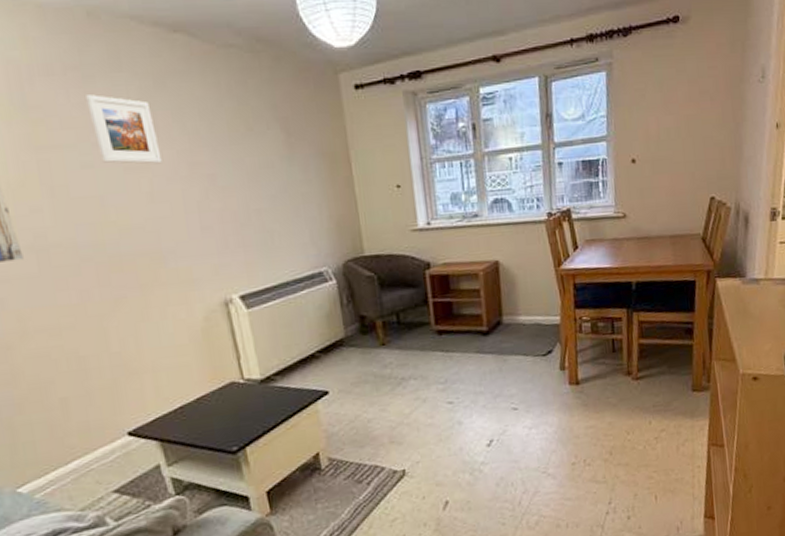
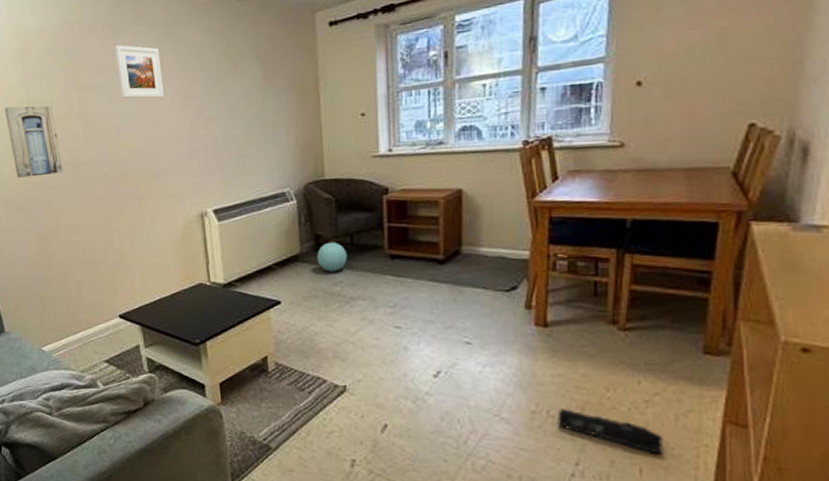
ball: none [363,321,396,354] -> present [317,241,348,272]
toy train: none [592,455,671,482] -> present [557,409,664,455]

